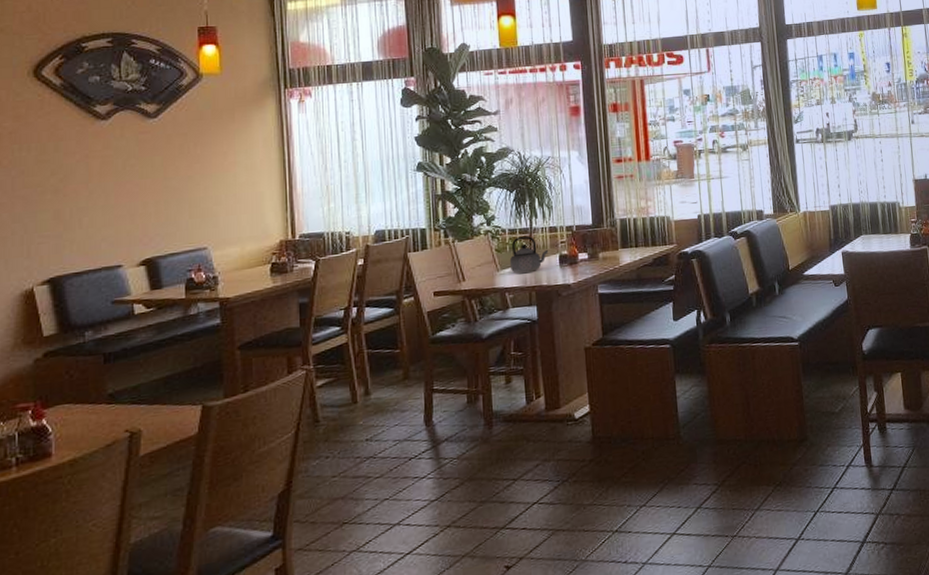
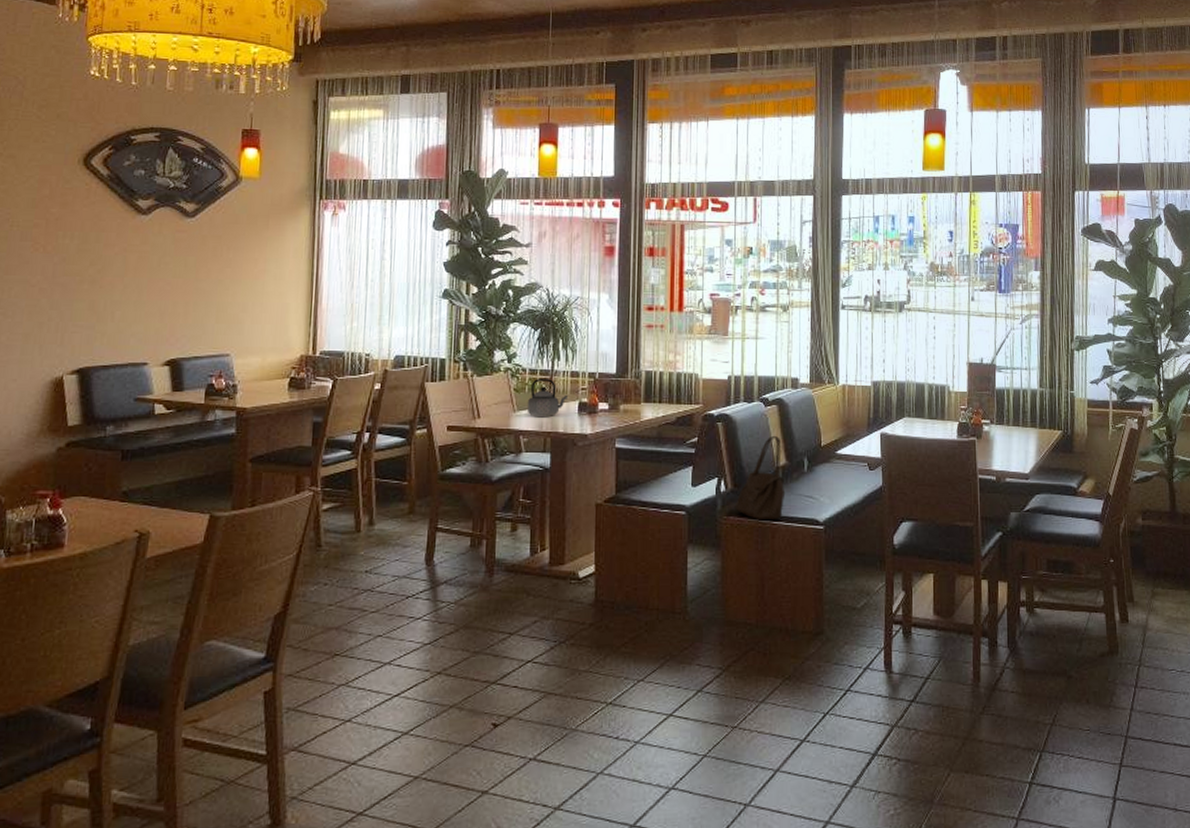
handbag: none [715,265,761,344] -> present [734,435,786,521]

